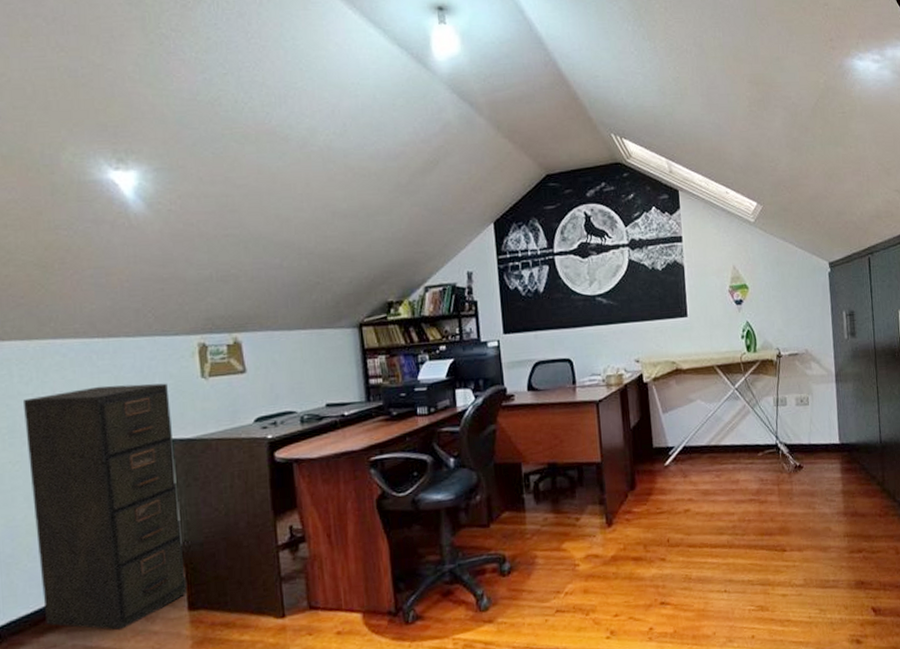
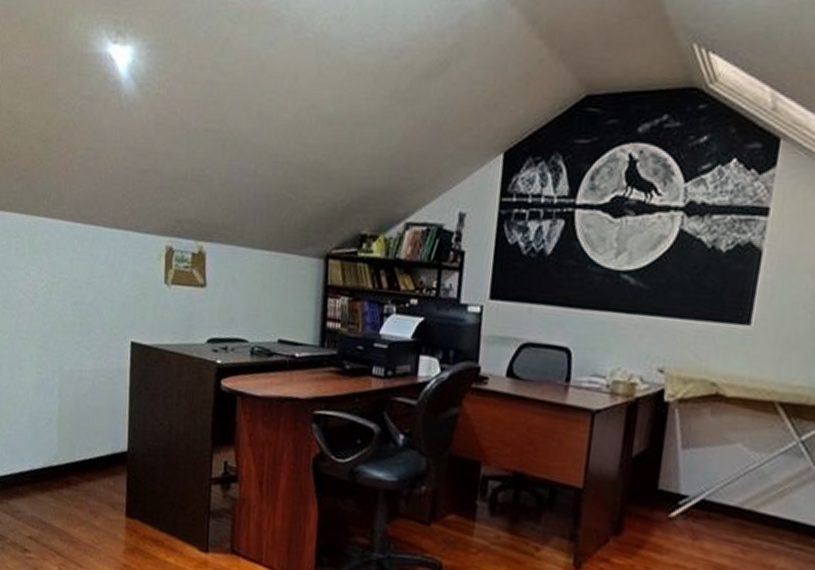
filing cabinet: present [22,383,188,631] -> none [14,272,134,516]

